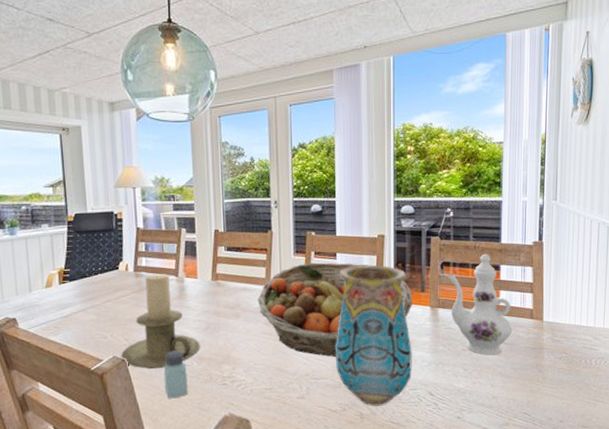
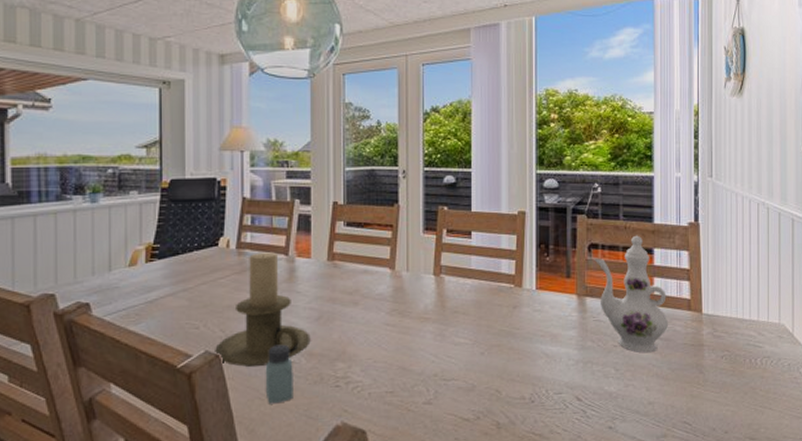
fruit basket: present [257,262,413,357] -> none [380,242,558,354]
vase: present [335,264,413,406] -> none [468,245,558,414]

